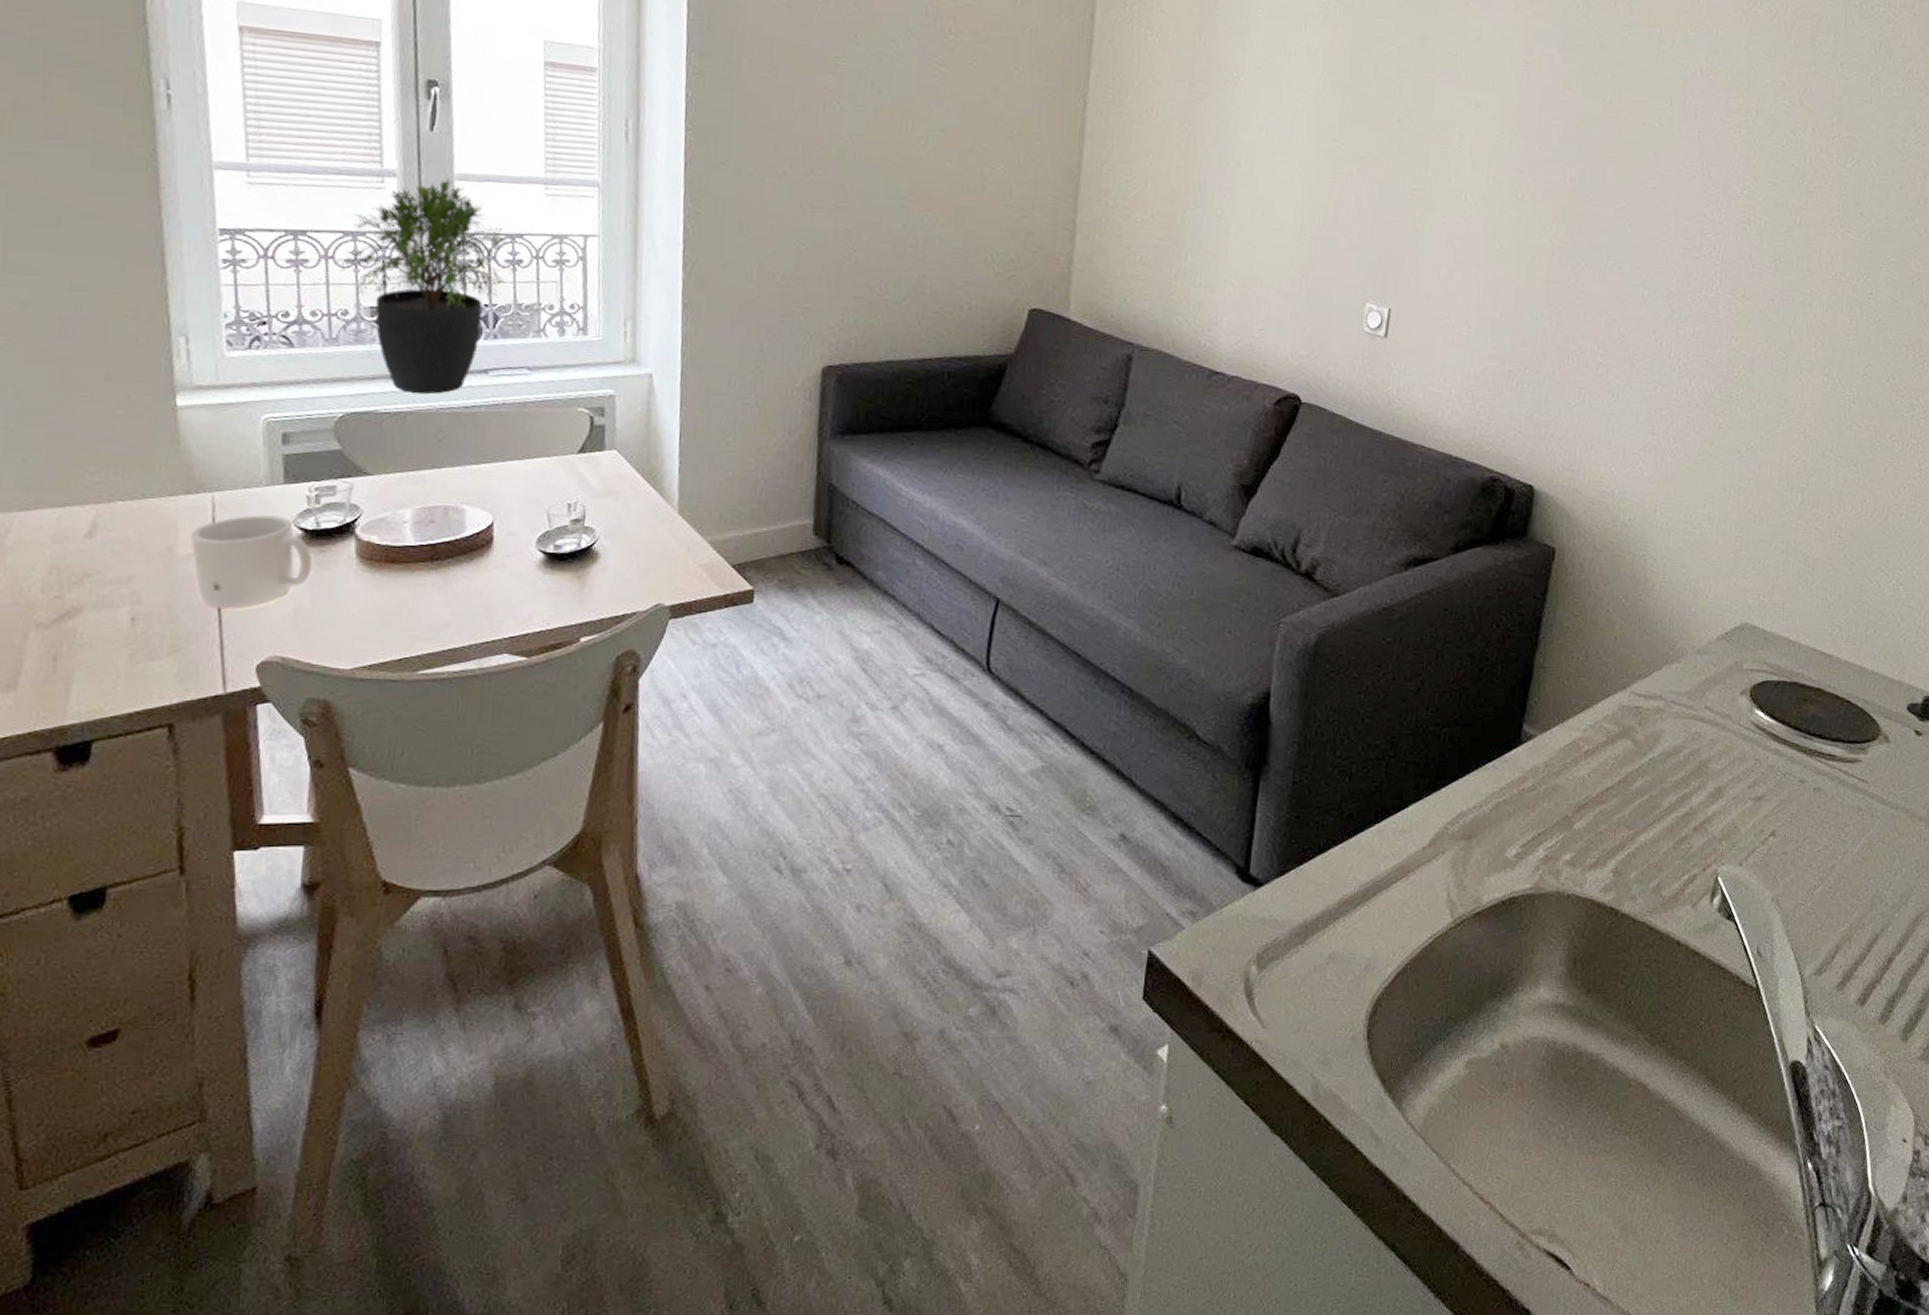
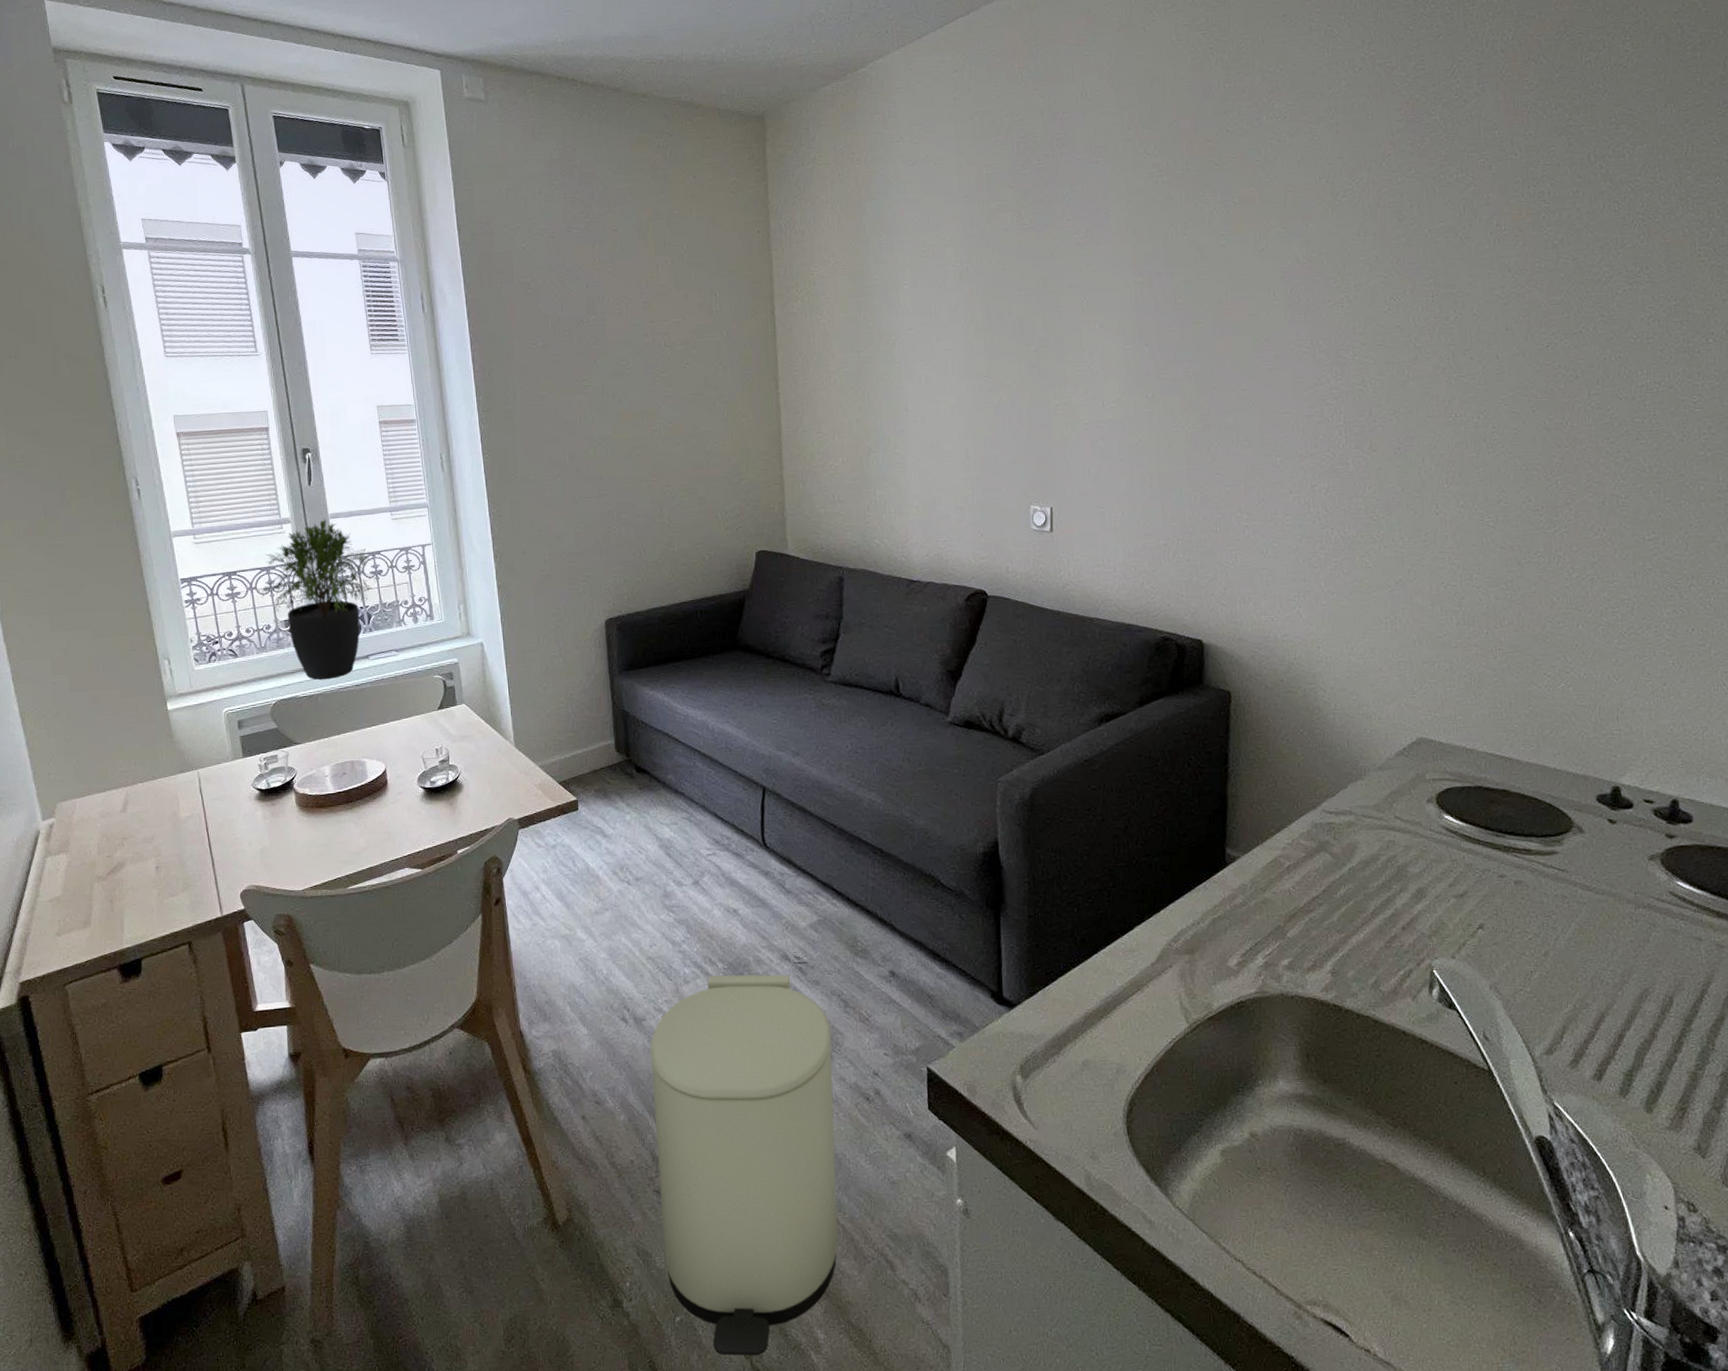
mug: present [191,515,313,610] -> none [187,782,268,854]
pedal bin: none [790,822,1039,1284] -> present [650,974,838,1356]

